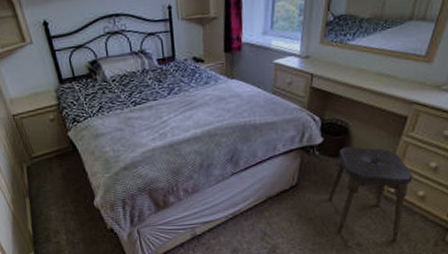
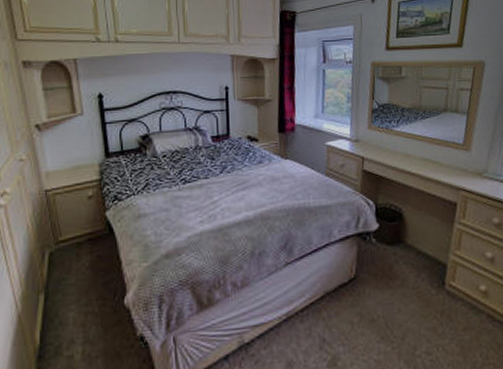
stool: present [328,146,413,242] -> none [389,233,472,348]

